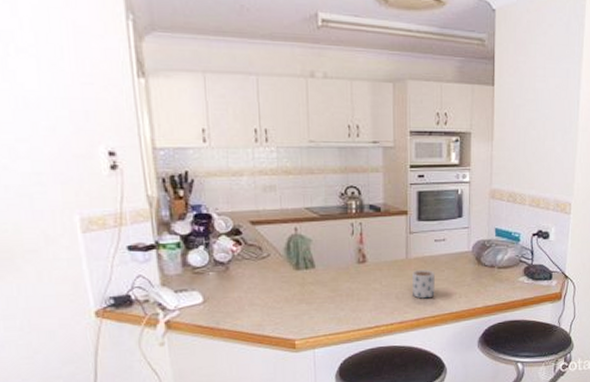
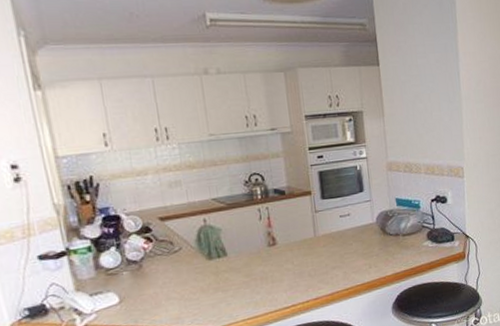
mug: present [412,270,435,299] -> none [322,245,346,274]

